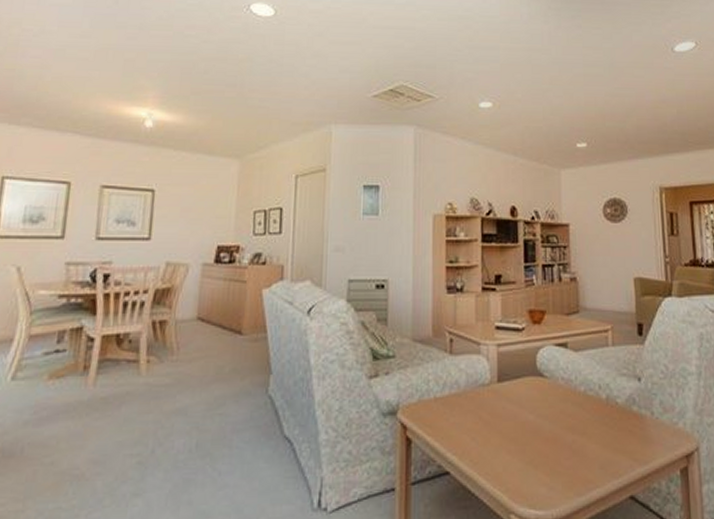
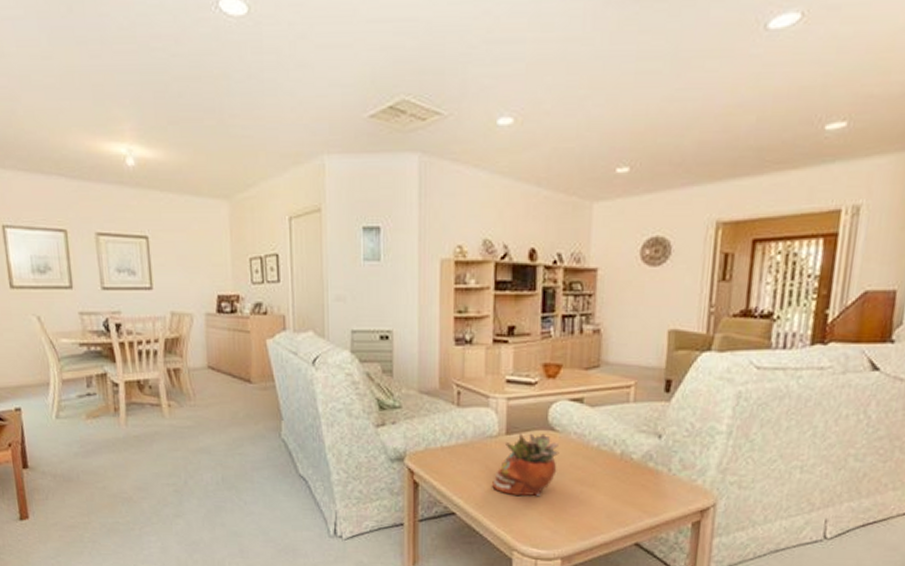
succulent planter: none [486,380,550,450] -> present [492,433,560,497]

